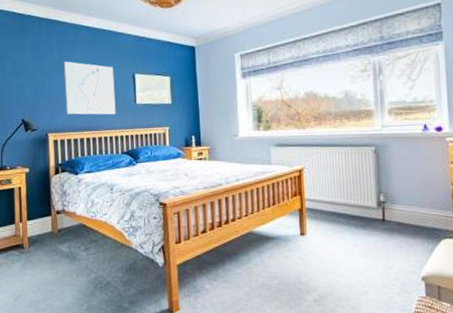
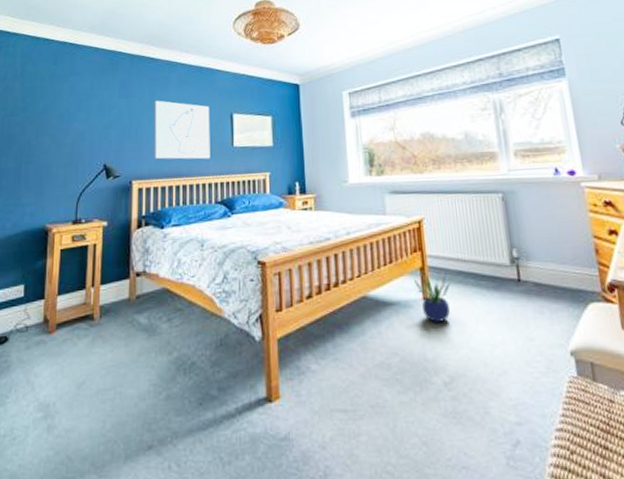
potted plant: none [294,214,325,253] -> present [414,274,451,322]

